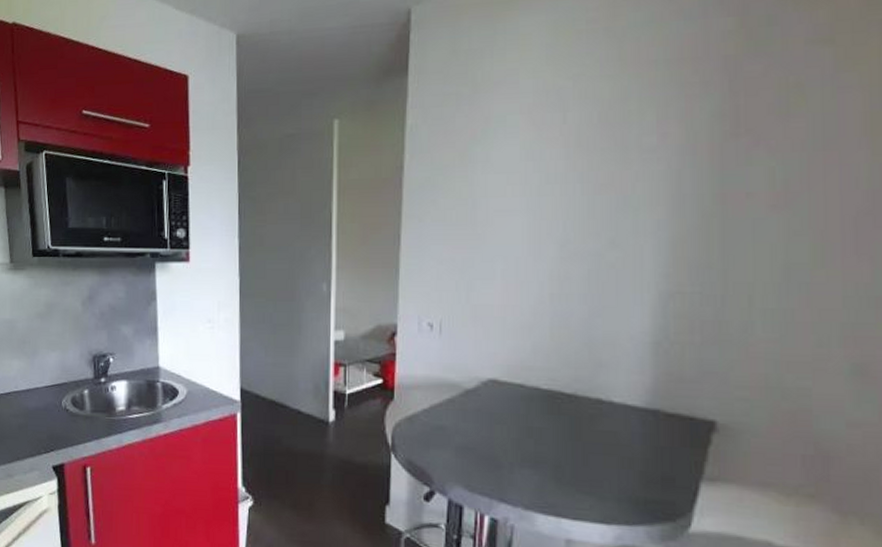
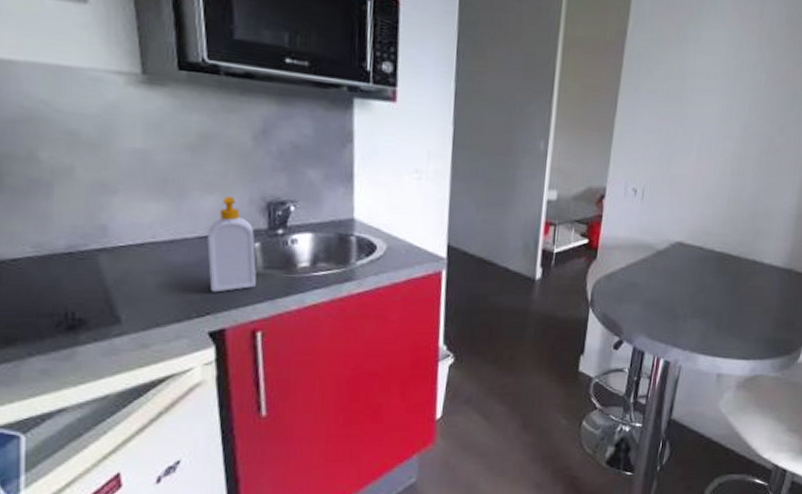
soap bottle: none [51,353,86,433] -> present [207,197,256,293]

